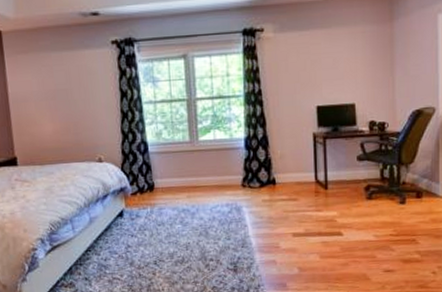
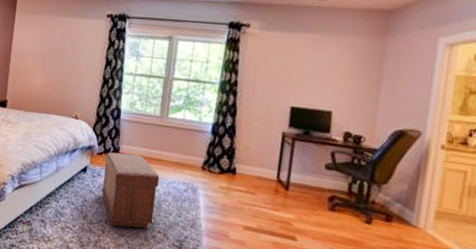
bench: none [140,186,205,265] -> present [101,152,160,228]

